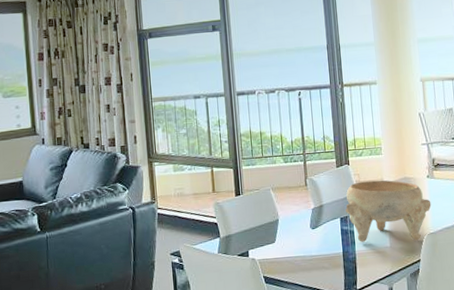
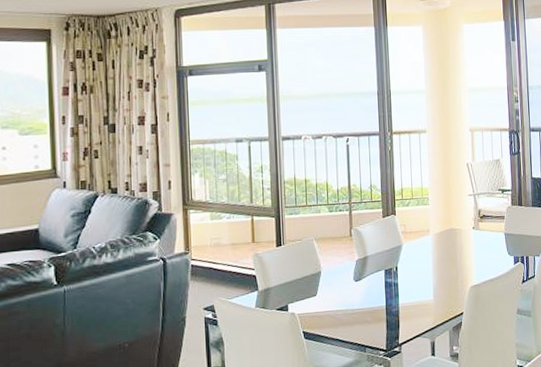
decorative bowl: present [346,180,432,242] -> none [390,231,476,295]

